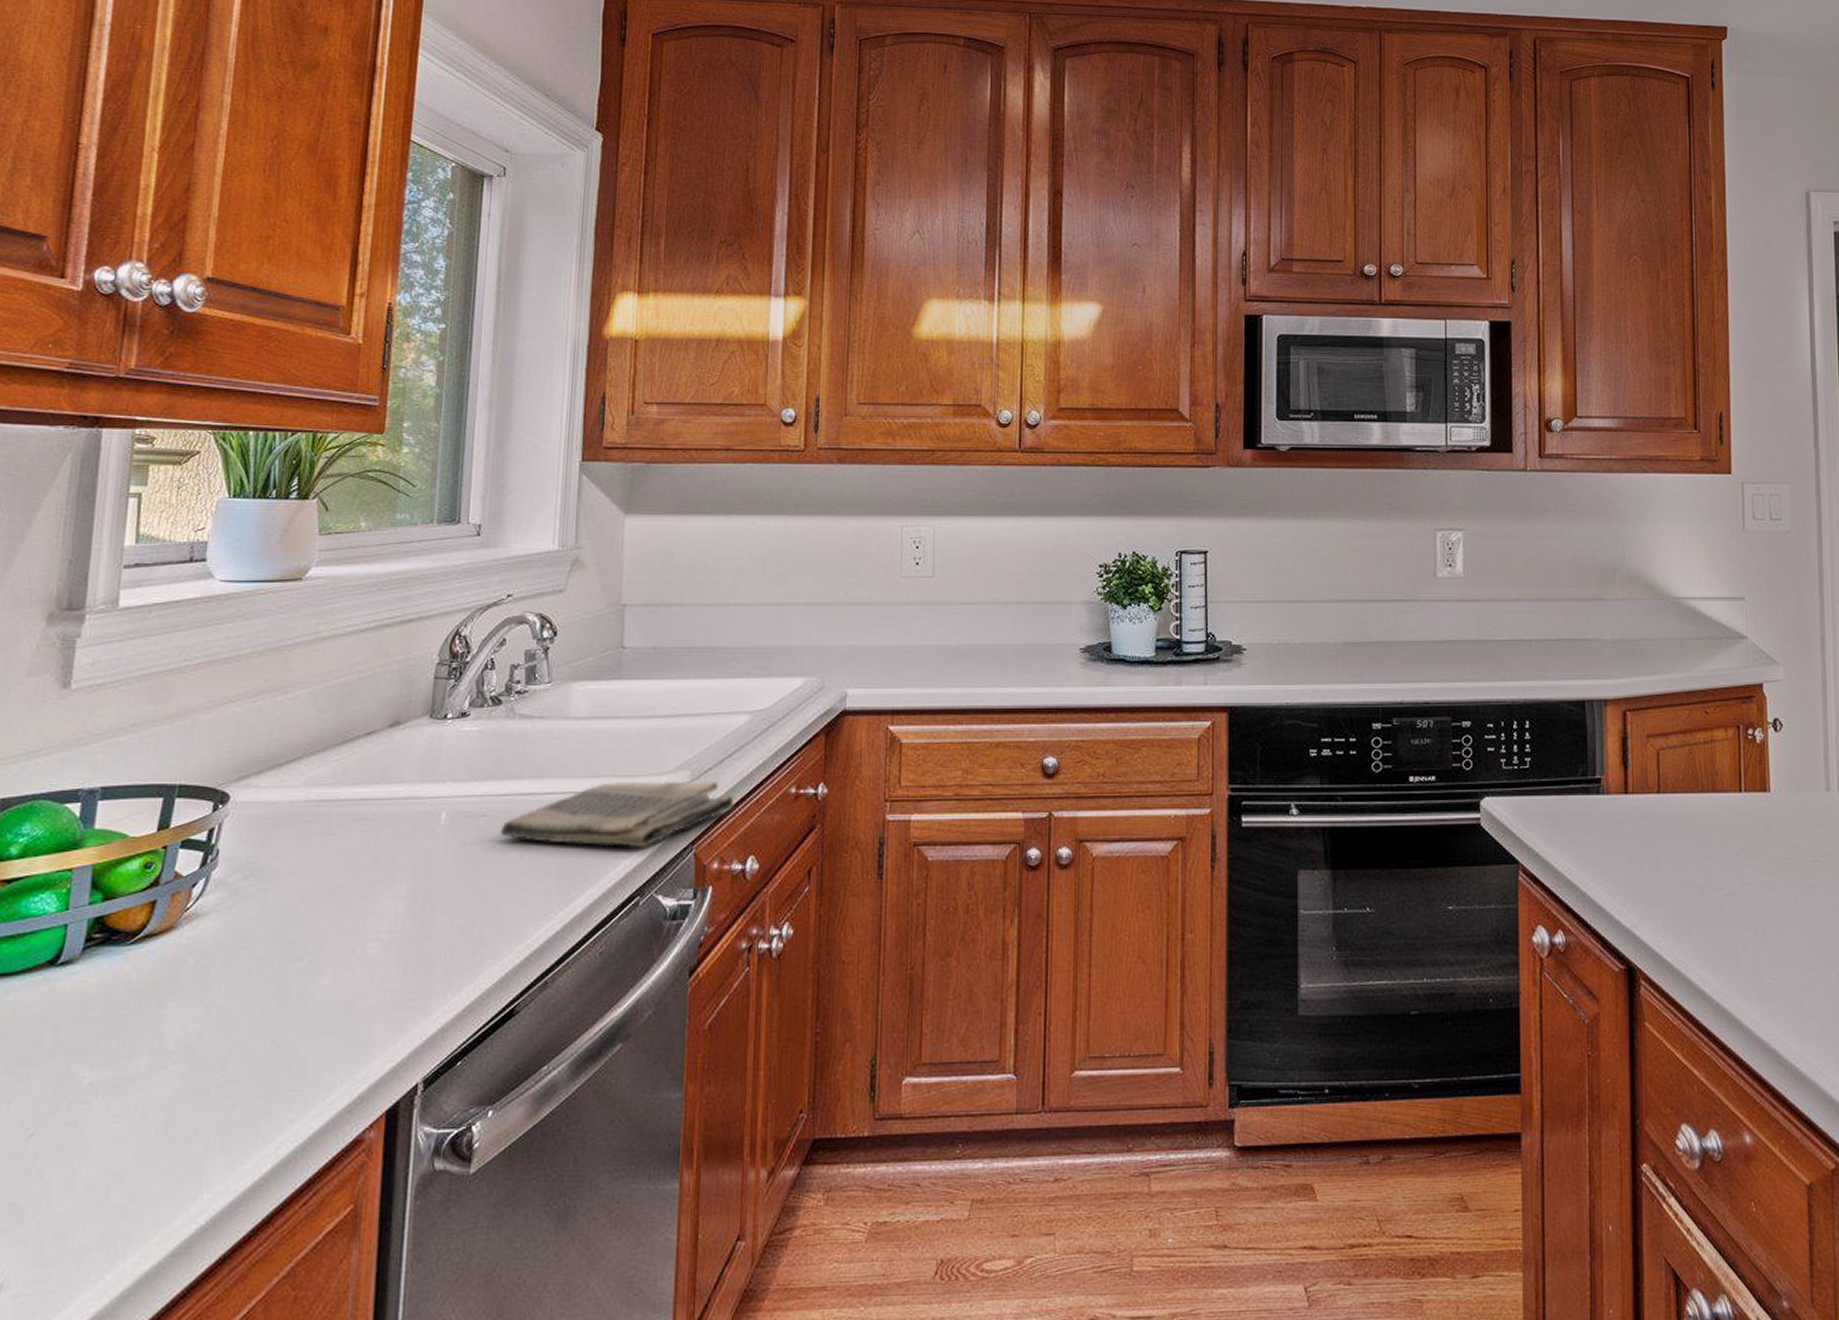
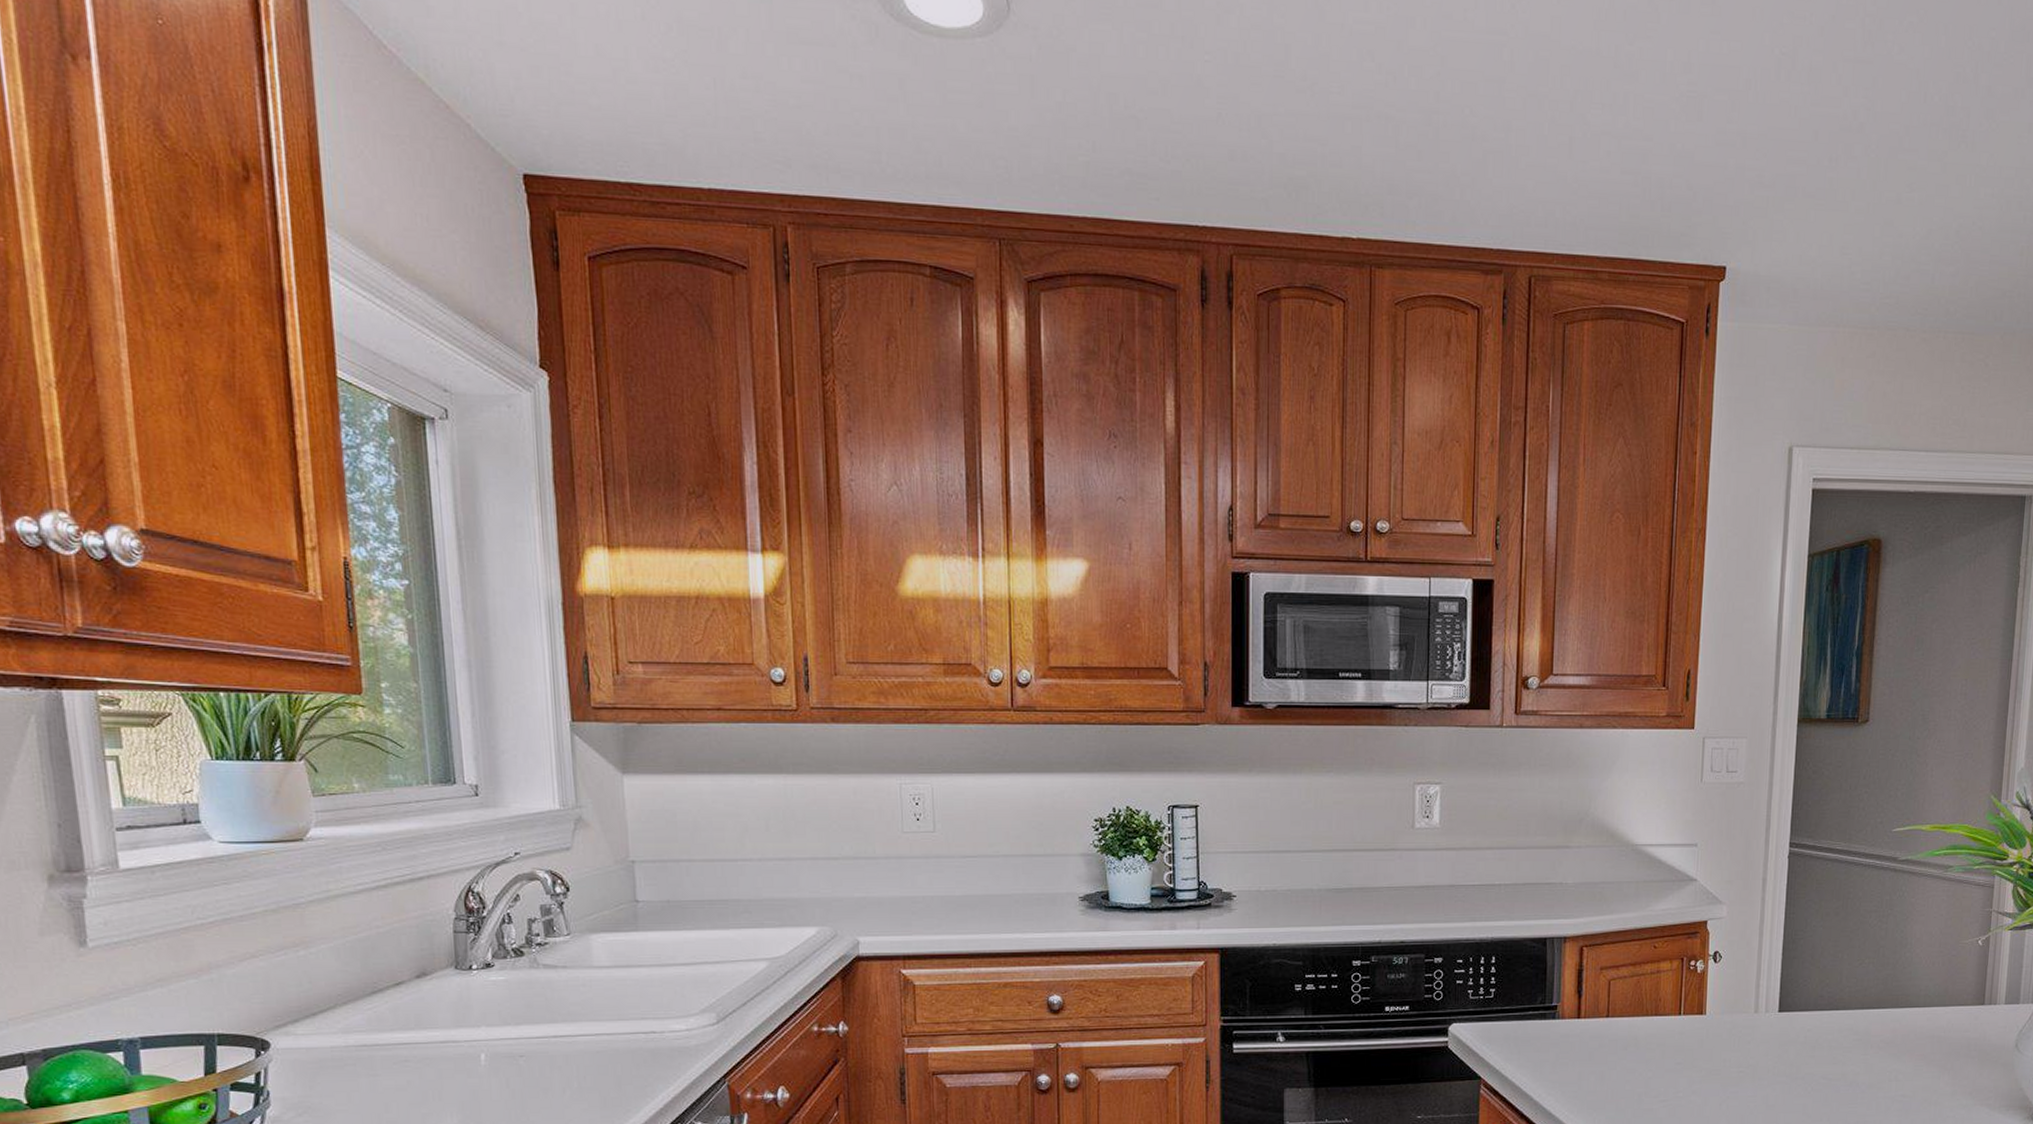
dish towel: present [500,780,734,848] -> none [539,1021,761,1082]

